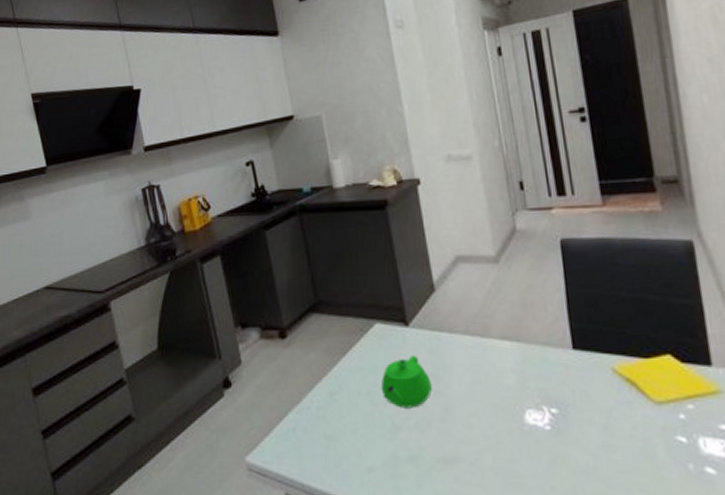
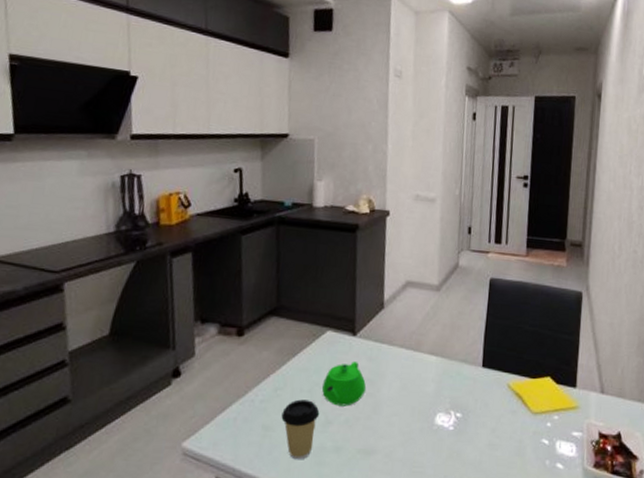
coffee cup: none [342,403,385,473] -> present [281,399,320,460]

